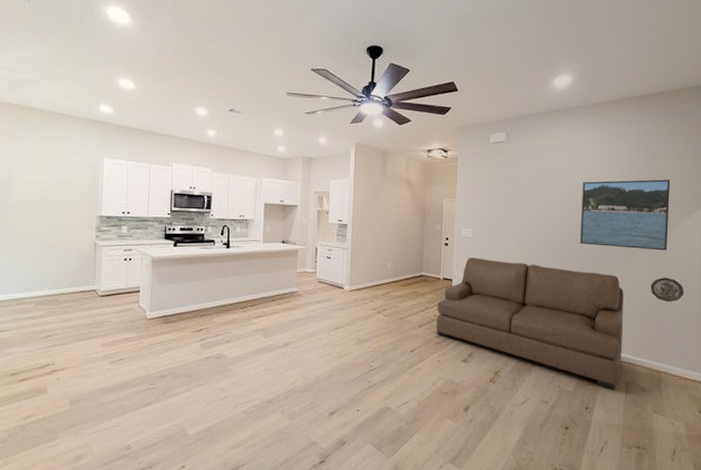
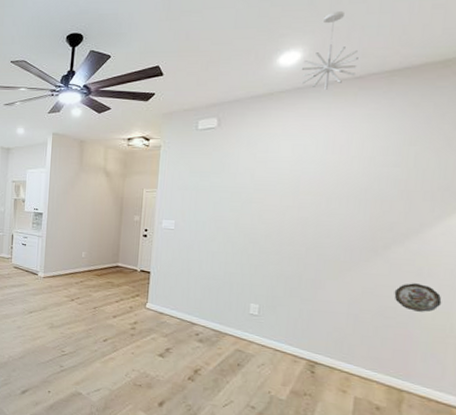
sofa: present [436,257,624,390] -> none [131,250,358,404]
pendant light: none [572,43,614,111] -> present [301,11,358,90]
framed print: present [580,179,671,251] -> none [303,168,431,253]

